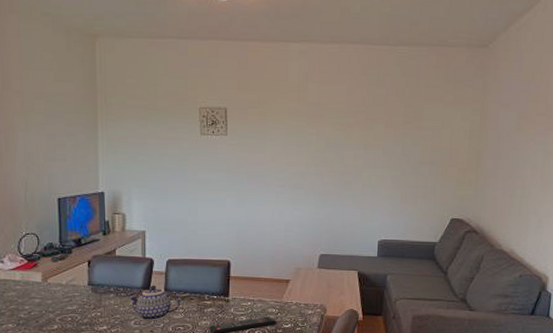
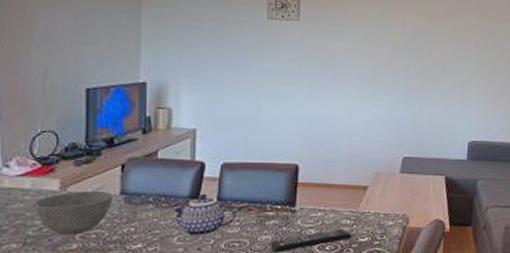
bowl: none [24,282,83,318] -> present [34,190,113,236]

